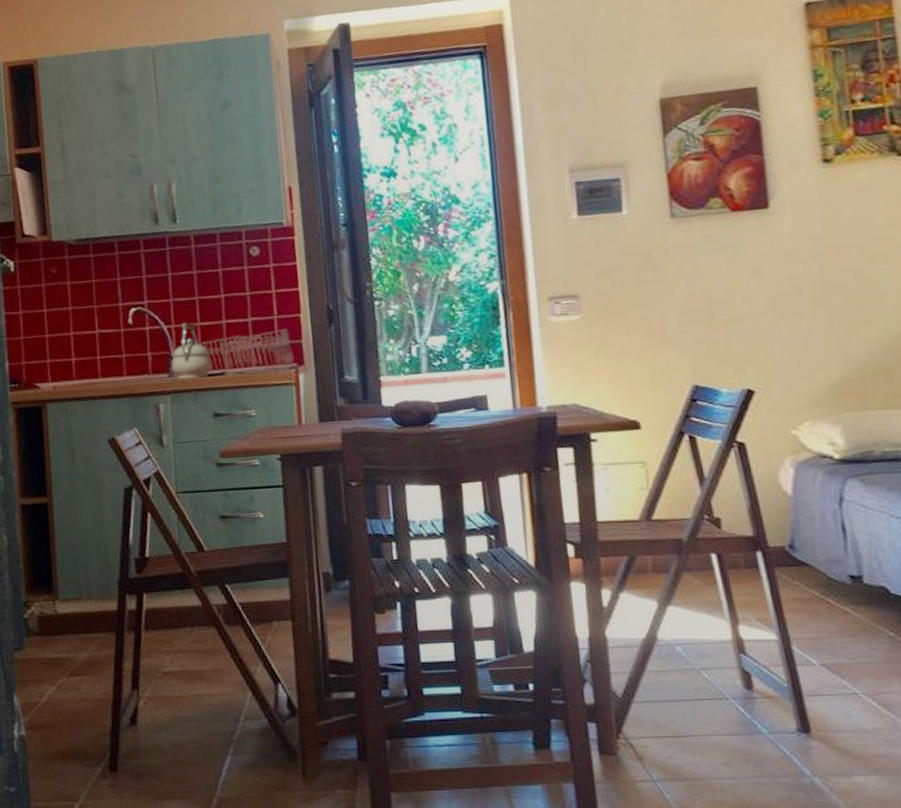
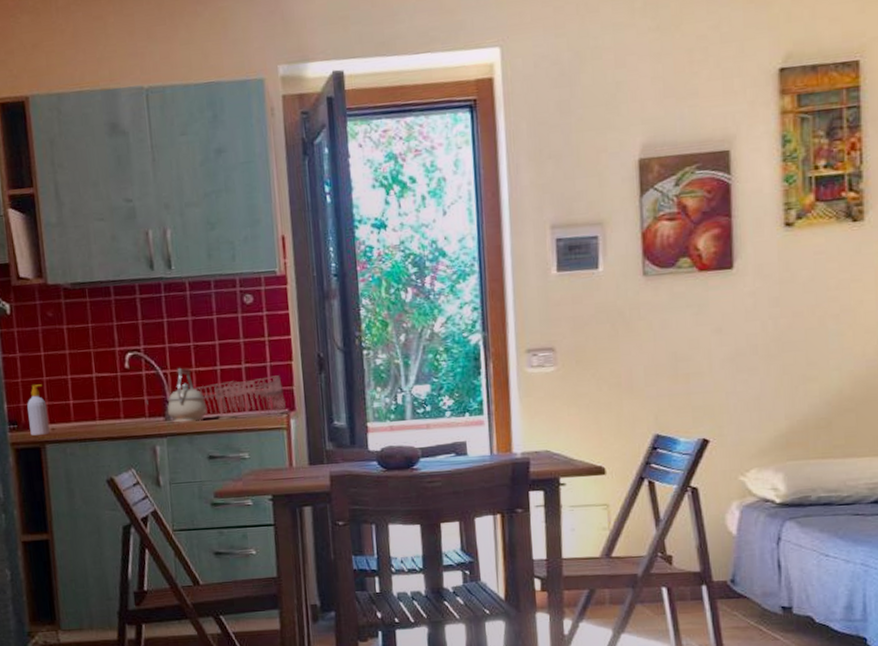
soap bottle: none [29,342,51,395] -> present [27,384,50,437]

